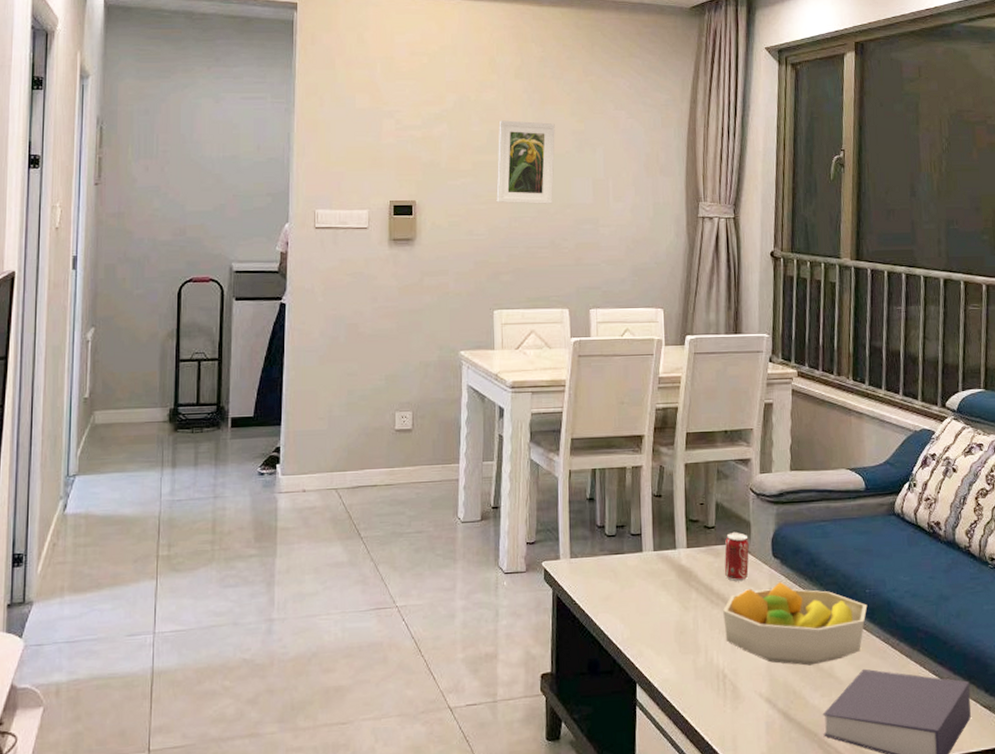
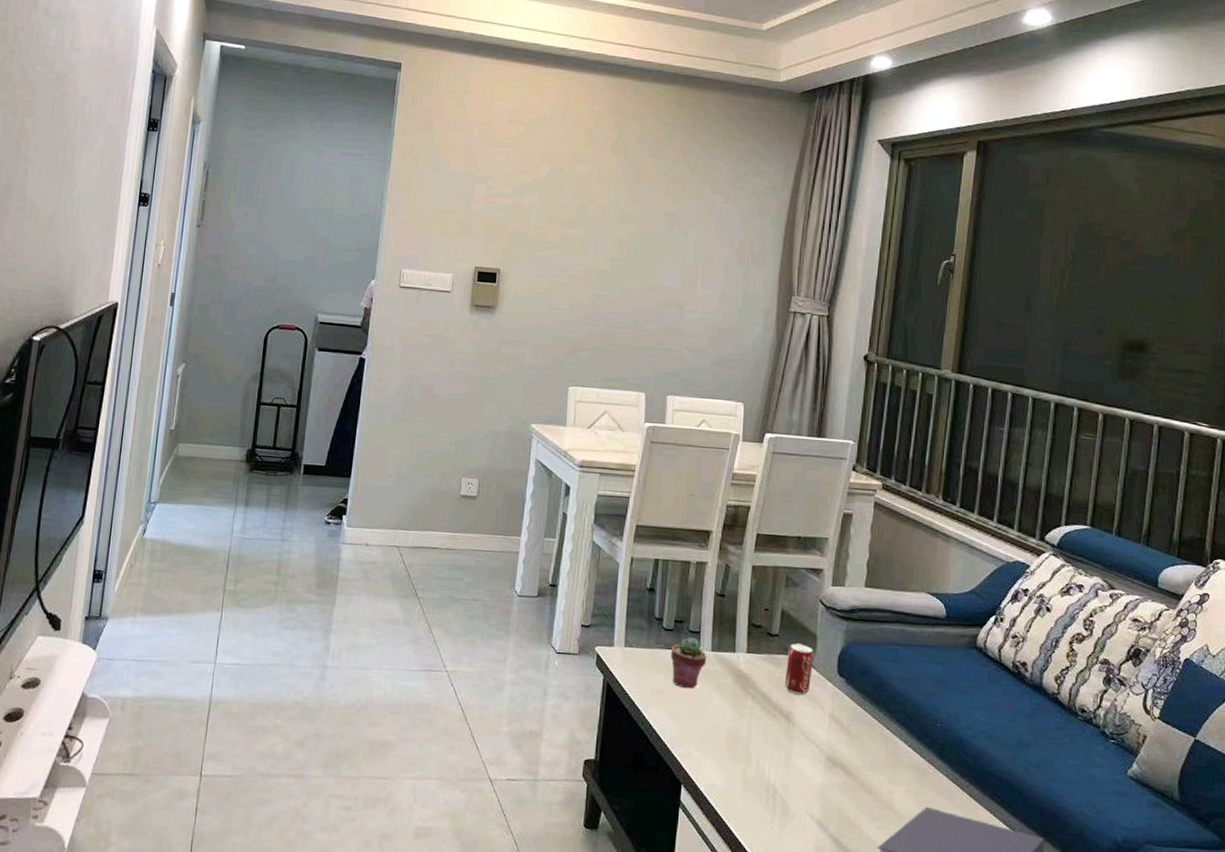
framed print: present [496,120,555,204] -> none [581,195,648,284]
potted succulent: none [615,540,650,591] -> present [670,637,707,689]
fruit bowl: present [723,582,868,666] -> none [779,702,937,794]

